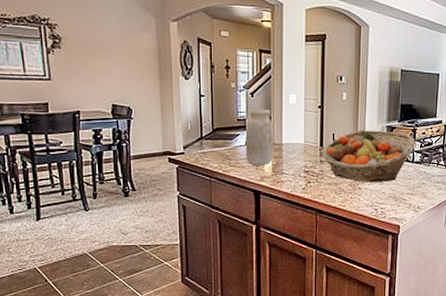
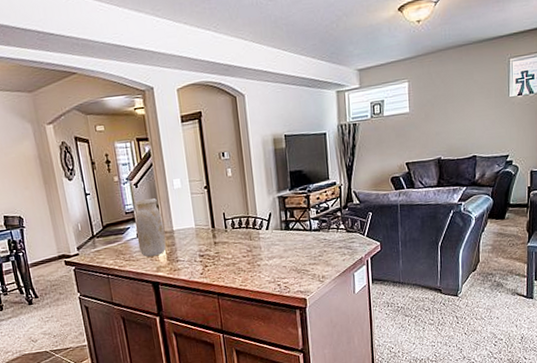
fruit basket: present [322,130,416,183] -> none [214,201,311,259]

